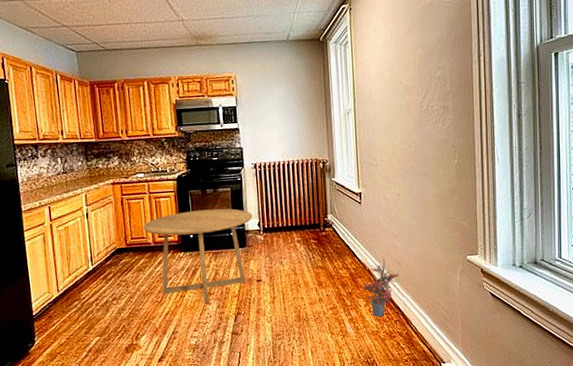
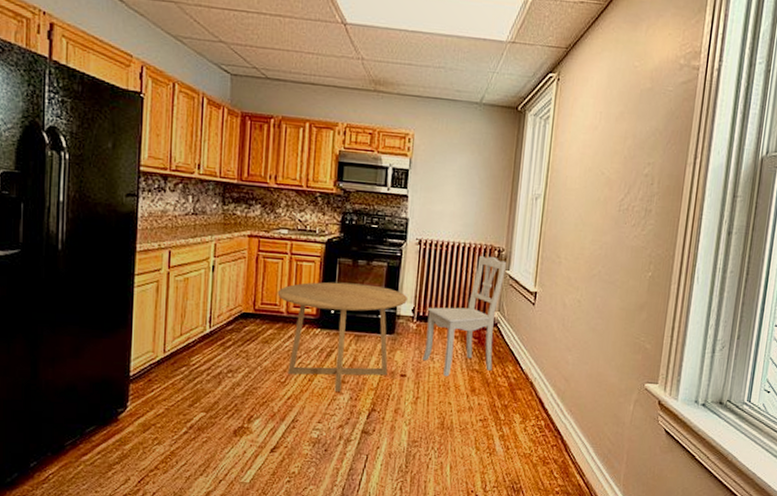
dining chair: none [270,168,333,277] -> present [423,255,507,377]
potted plant: present [361,256,399,317] -> none [519,369,565,438]

